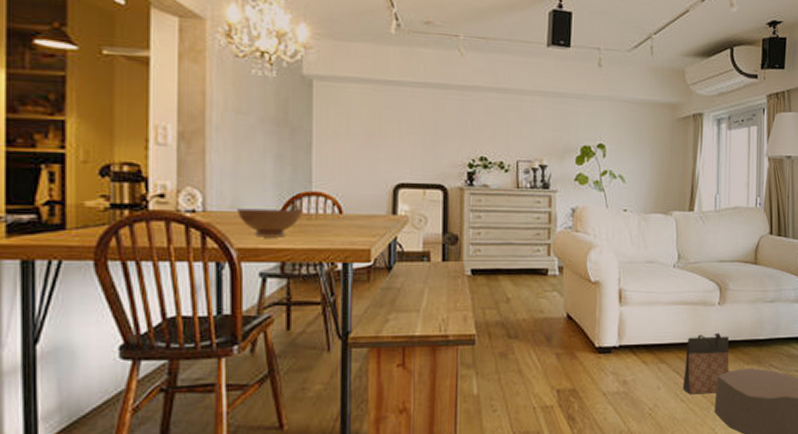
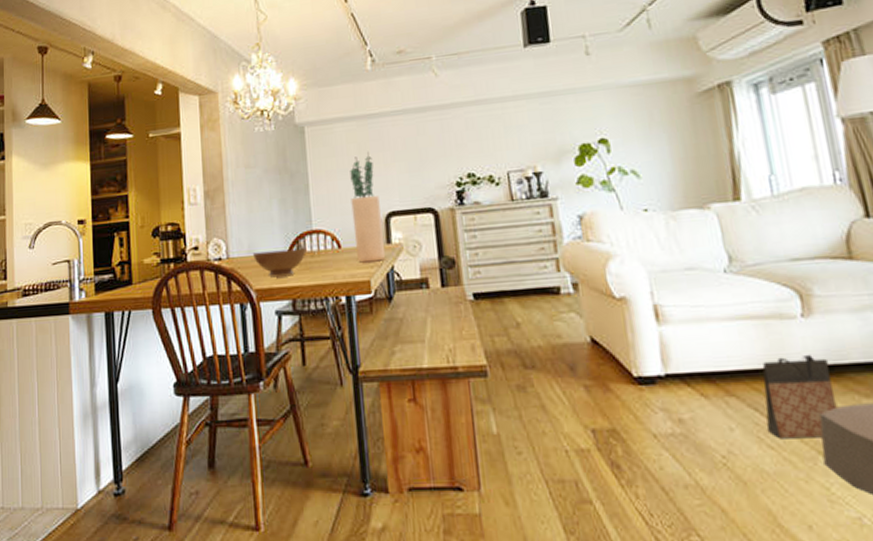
vase: none [358,118,390,231] -> present [350,151,386,263]

